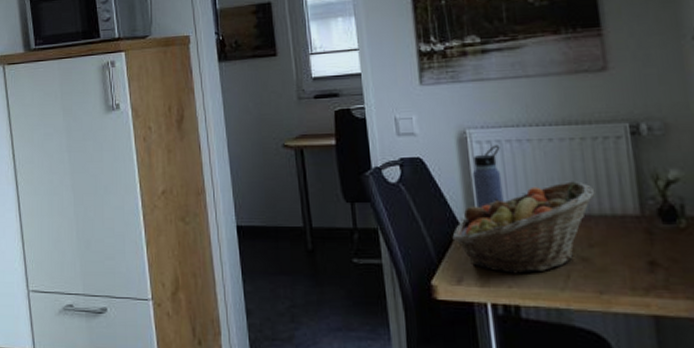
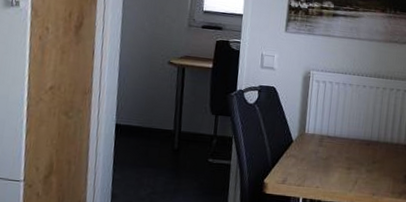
fruit basket: present [452,181,595,274] -> none [285,117,384,179]
water bottle: present [472,144,504,209] -> none [307,85,331,130]

